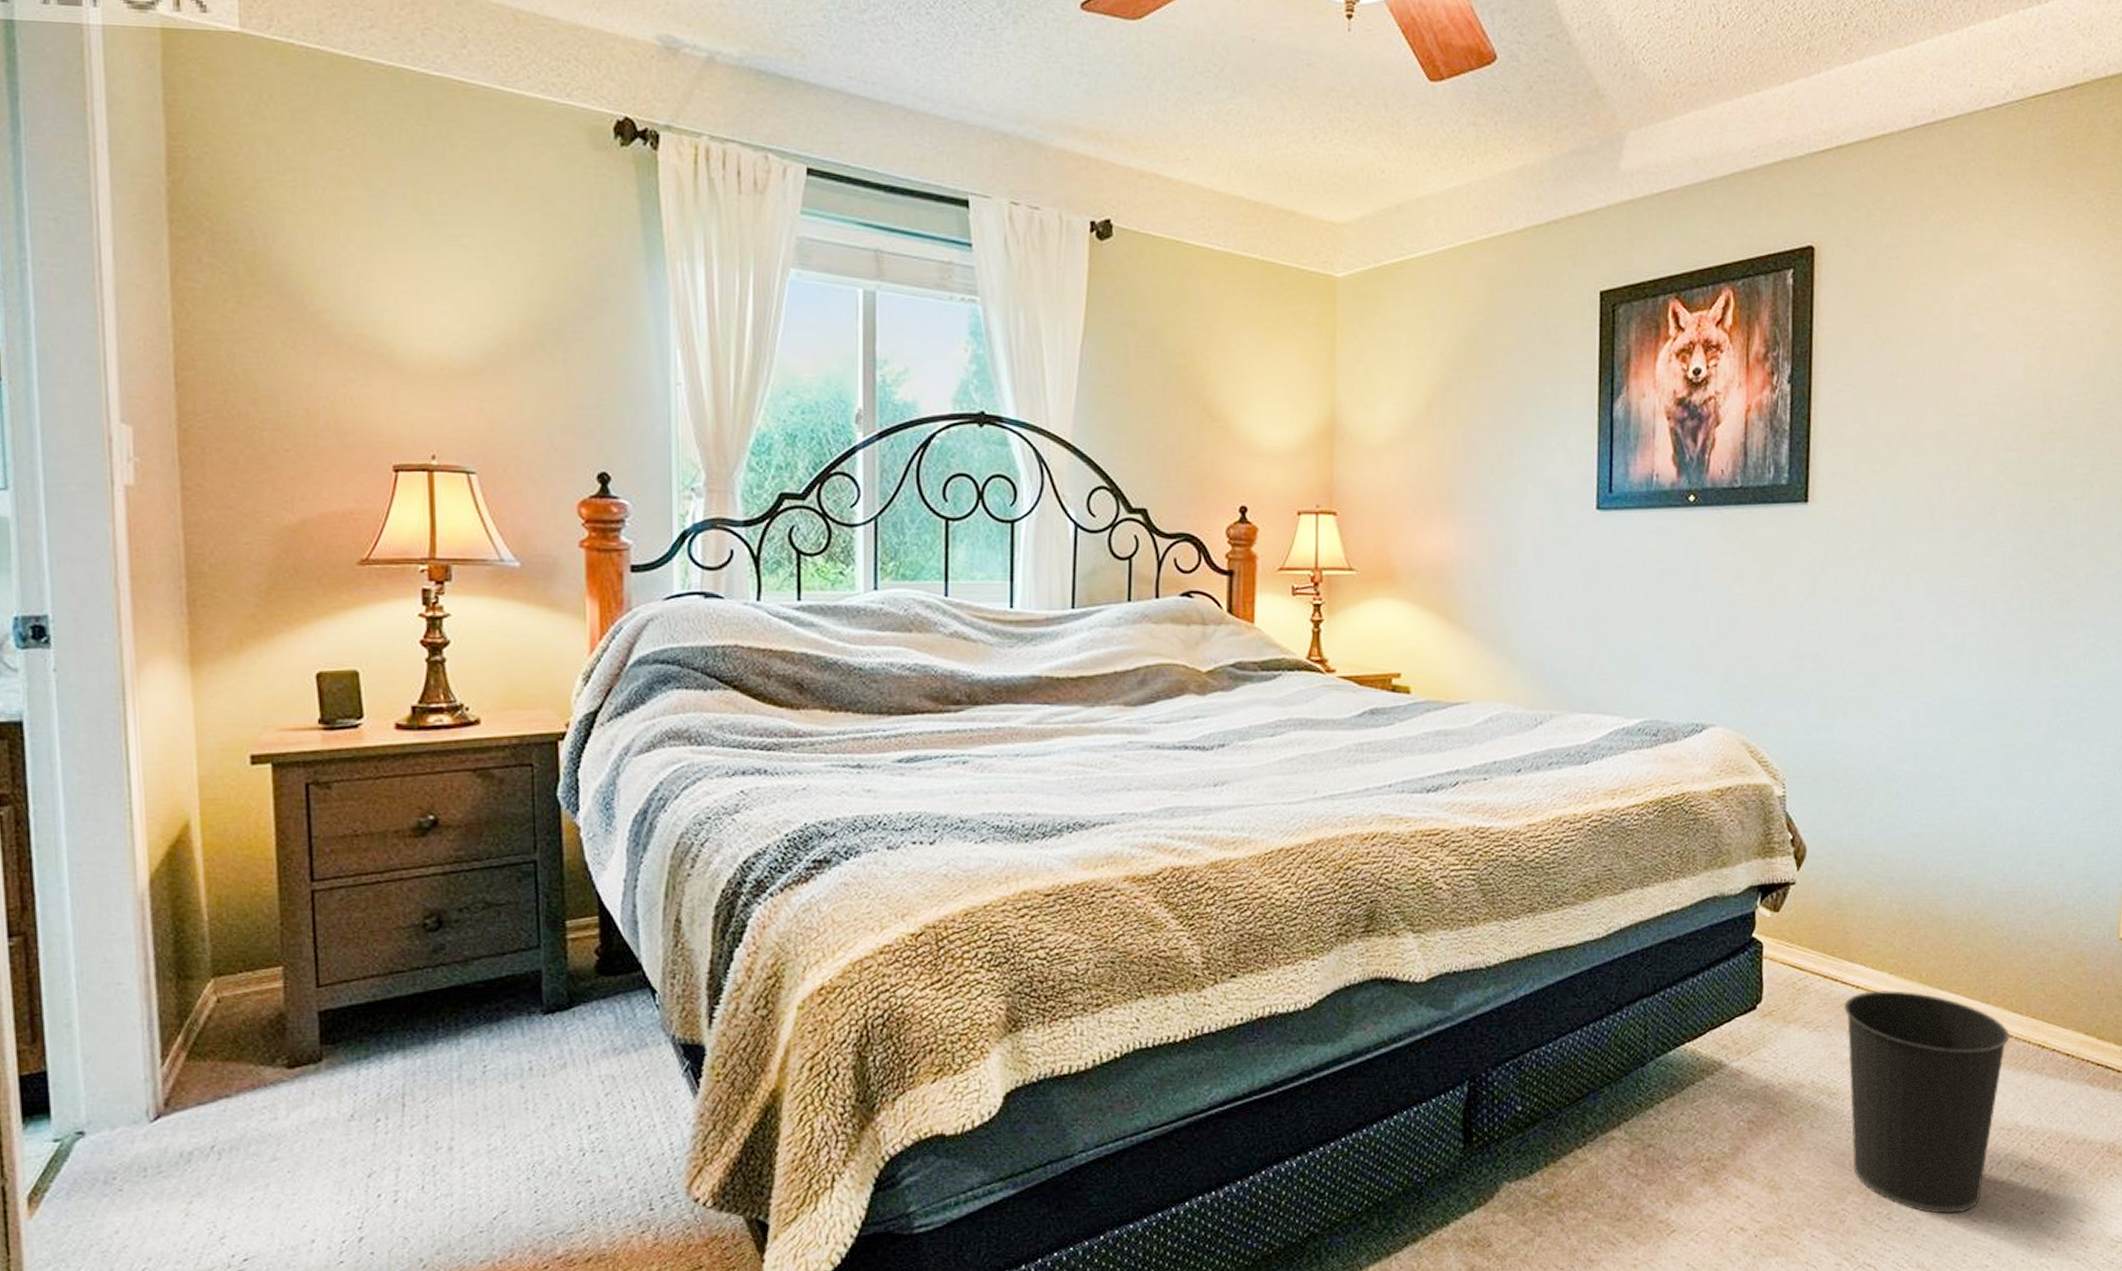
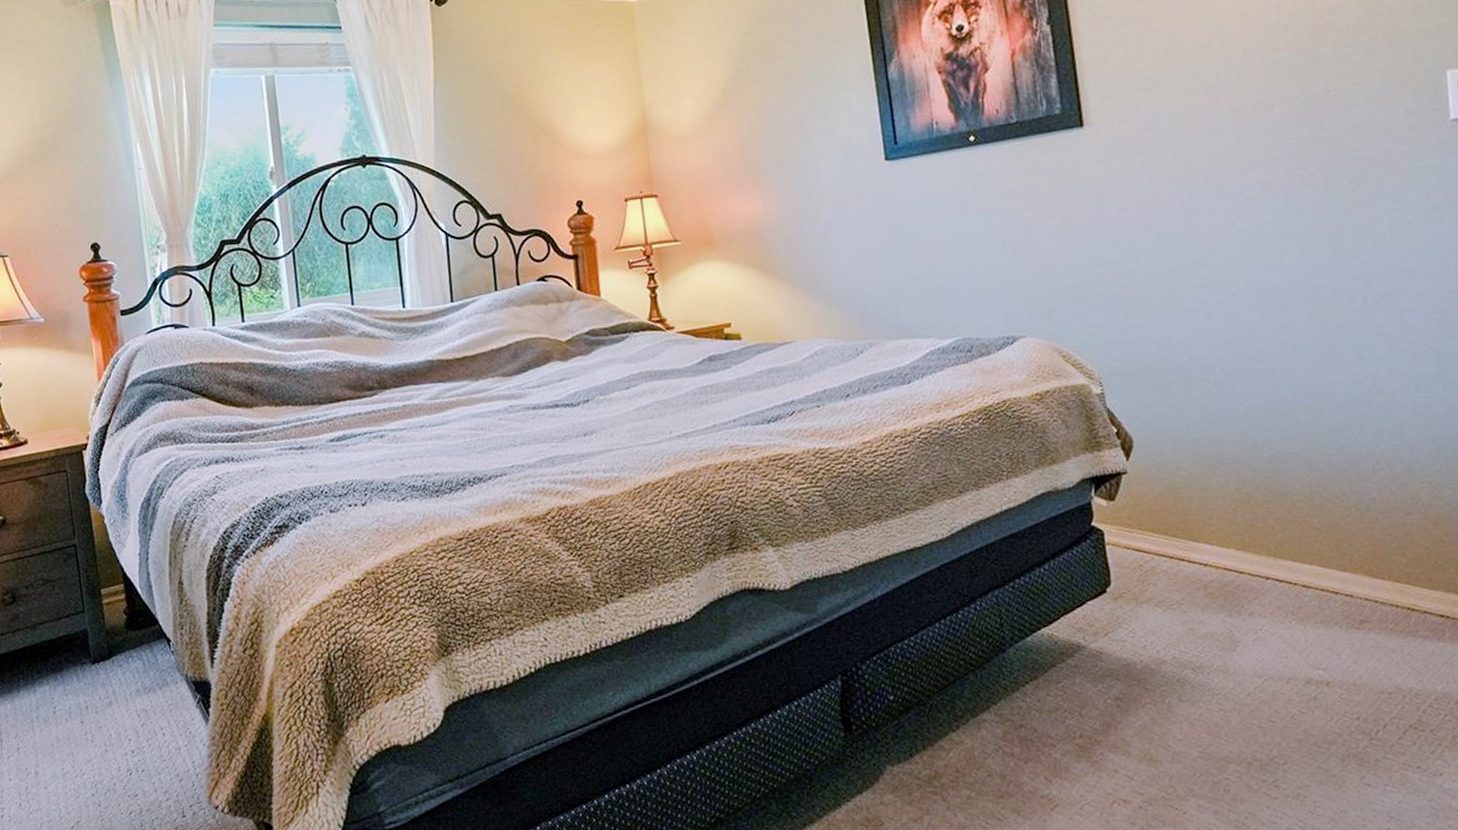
wastebasket: present [1843,990,2011,1215] -> none [1194,565,1376,780]

